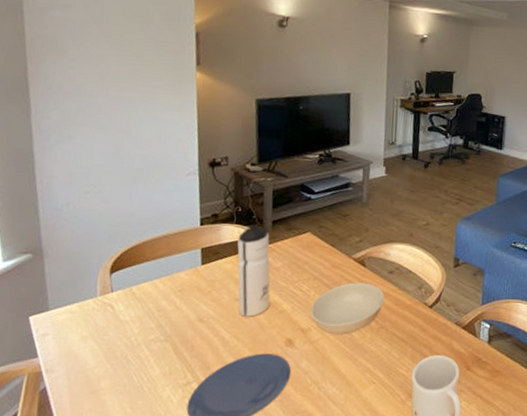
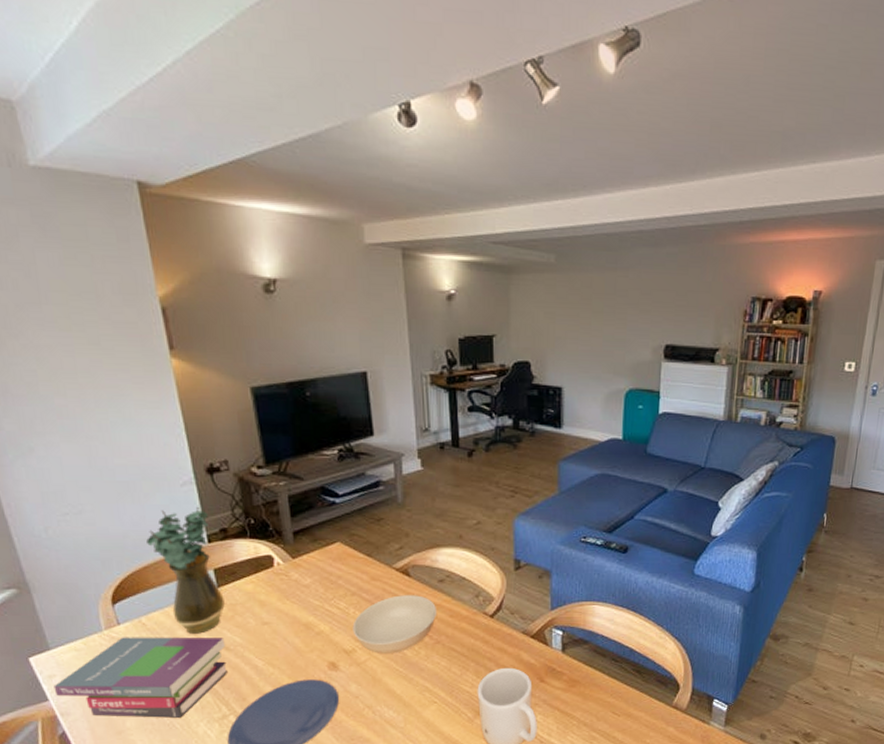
books: none [44,303,200,381] -> present [53,637,227,718]
vase: none [149,193,206,305] -> present [146,506,225,634]
water bottle: present [237,224,270,317] -> none [255,536,305,641]

